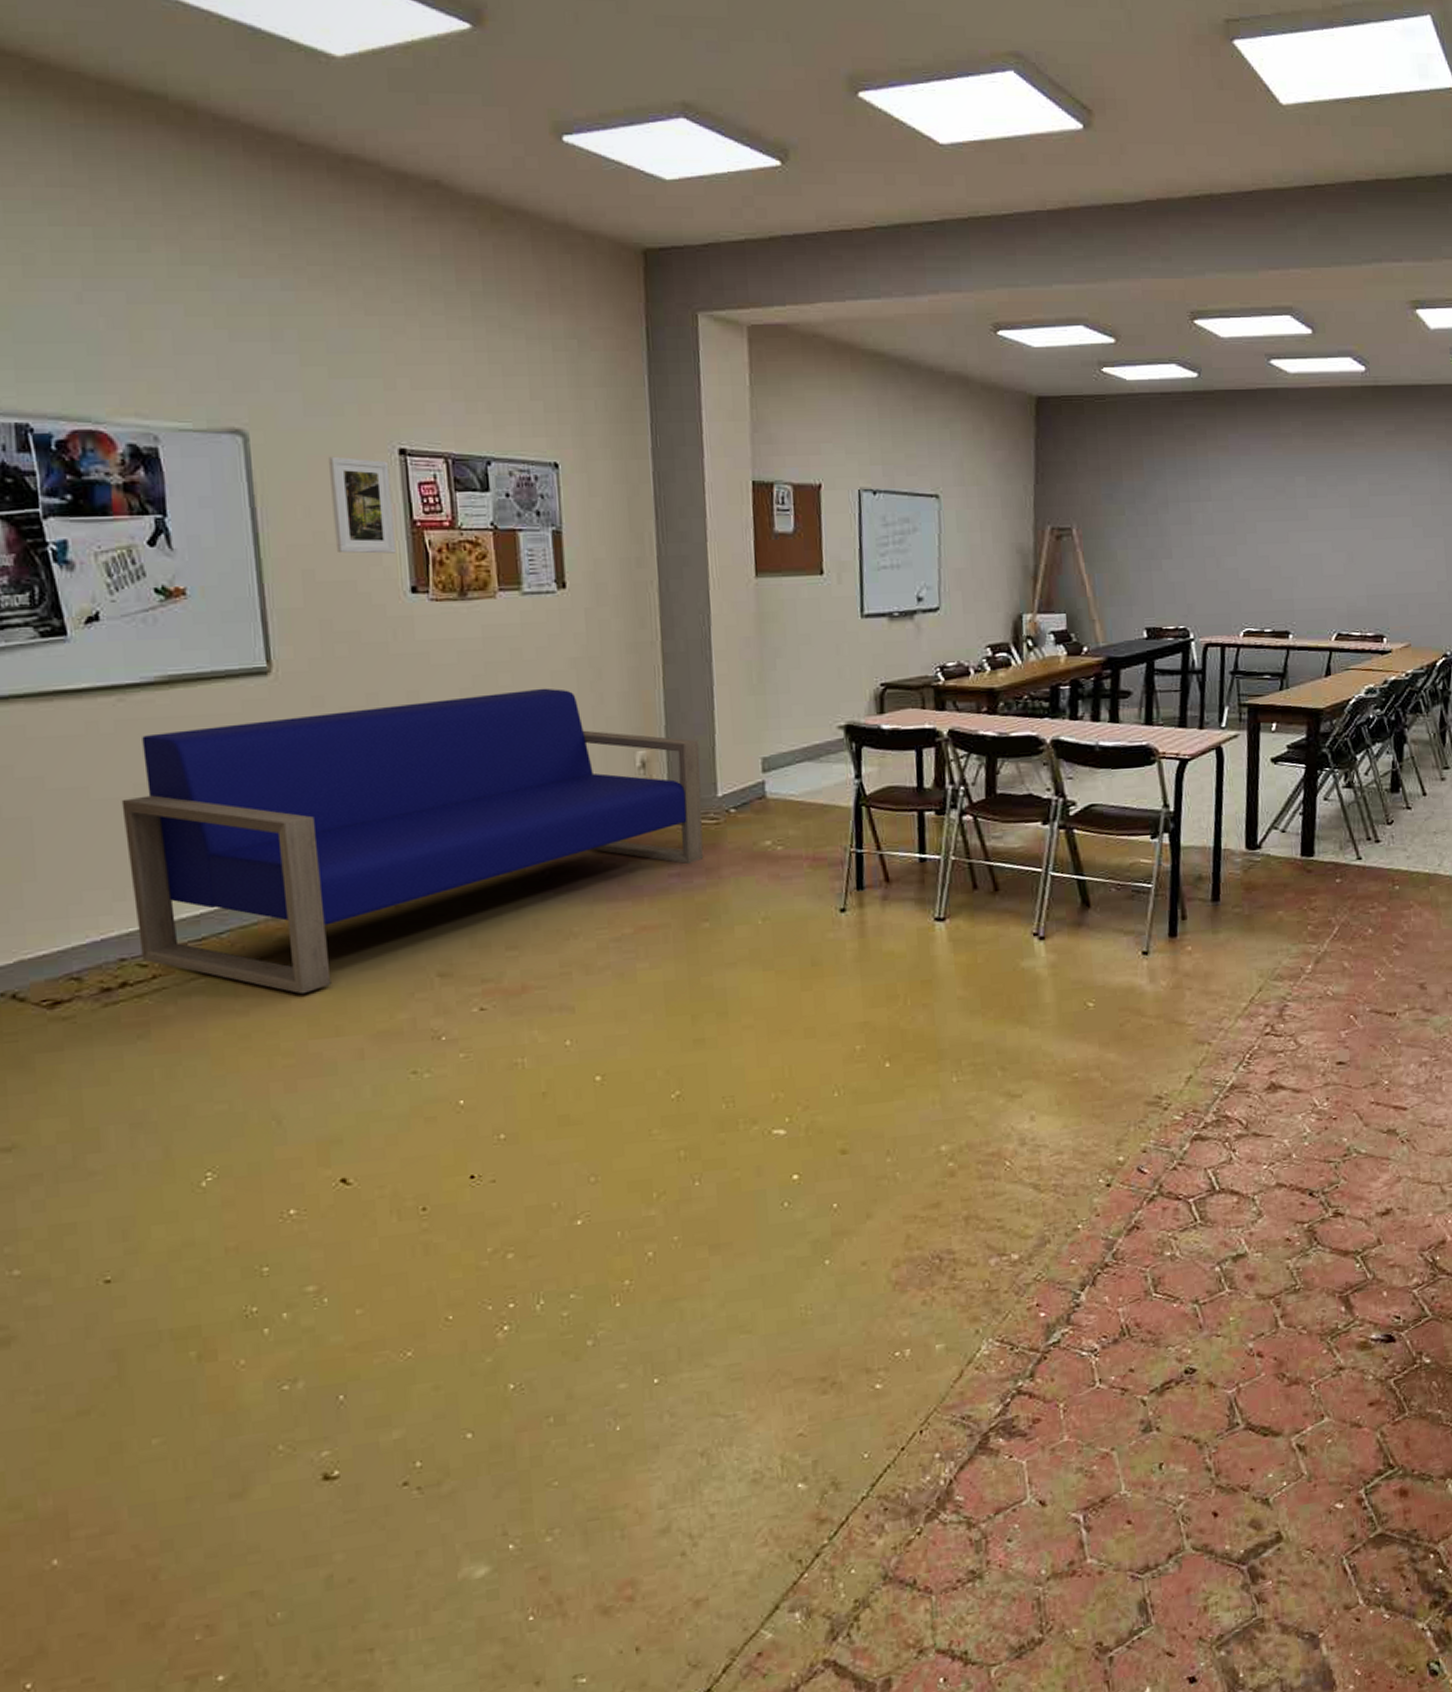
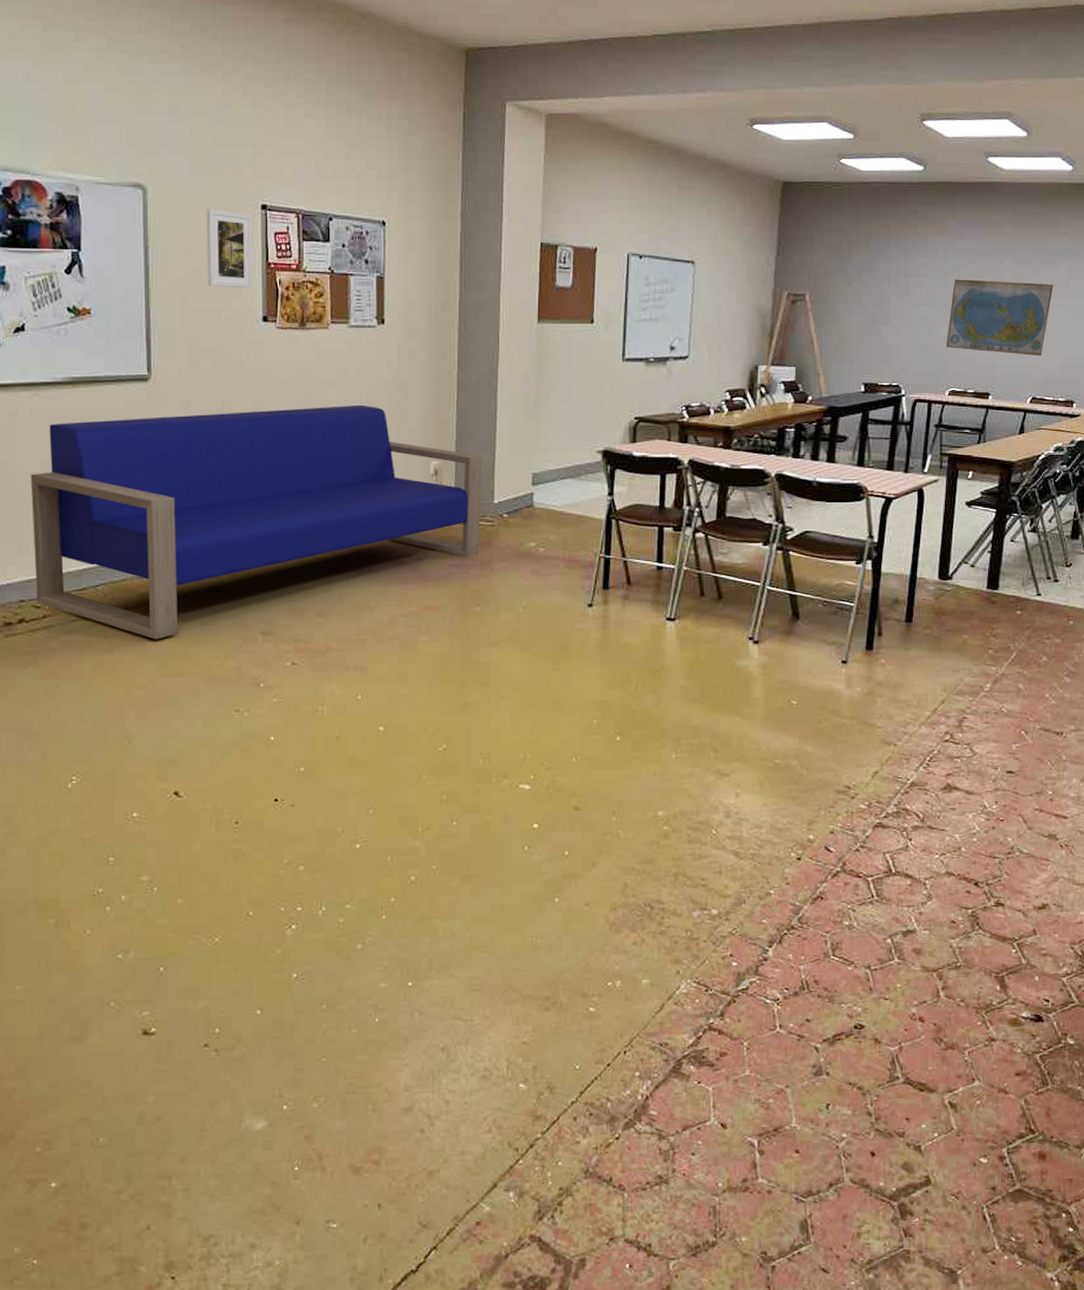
world map: none [1236,501,1353,587] -> present [946,279,1054,357]

